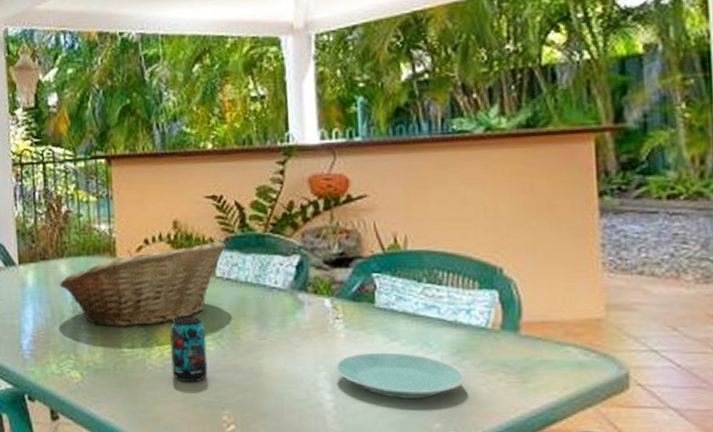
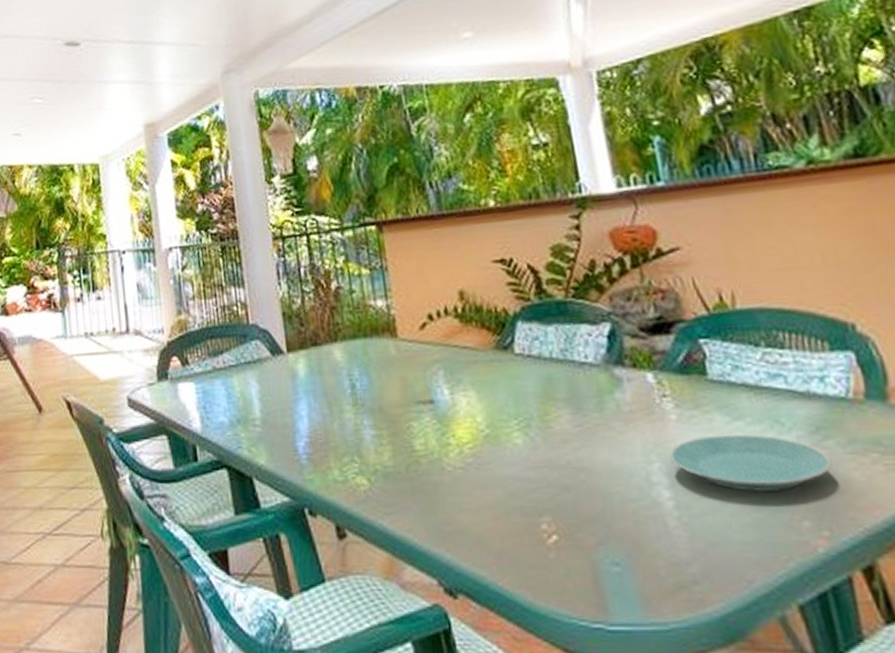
fruit basket: present [60,241,226,327] -> none [335,311,523,420]
beverage can: present [170,316,208,382] -> none [467,402,518,484]

